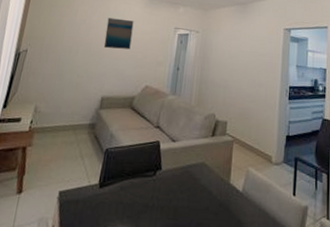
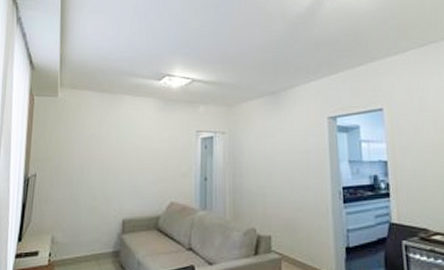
wall art: present [103,18,134,49] -> none [118,127,149,164]

